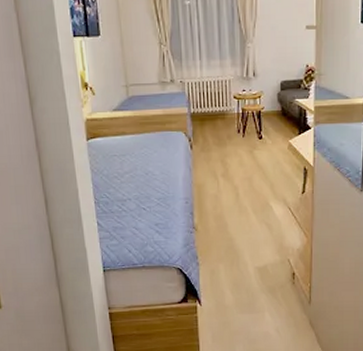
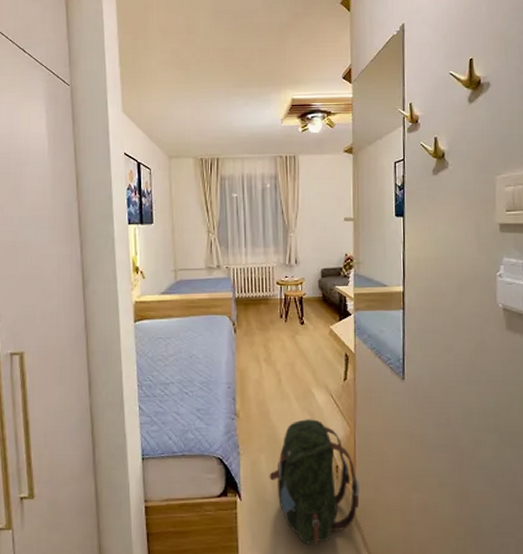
backpack: none [227,231,315,342] -> present [269,419,360,544]

